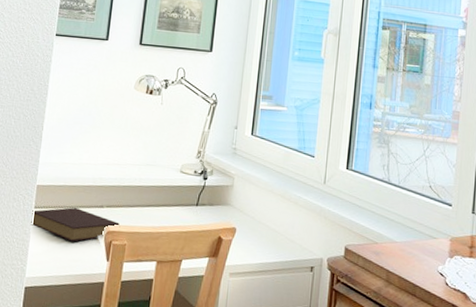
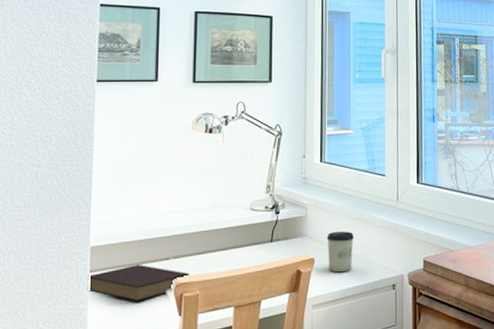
cup: none [249,205,277,247] -> present [327,231,354,273]

